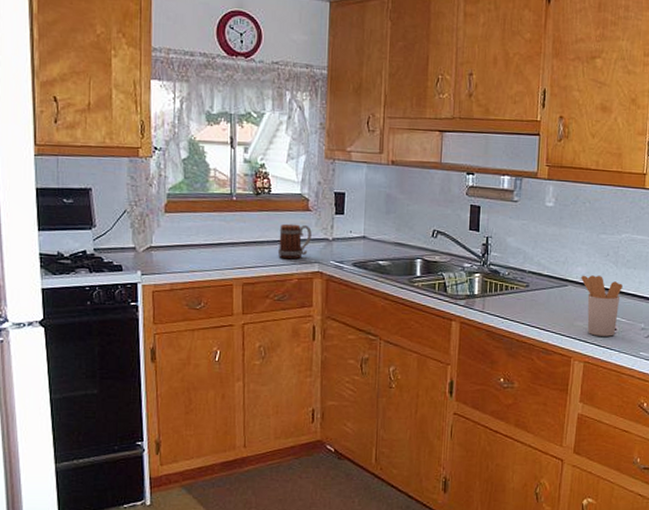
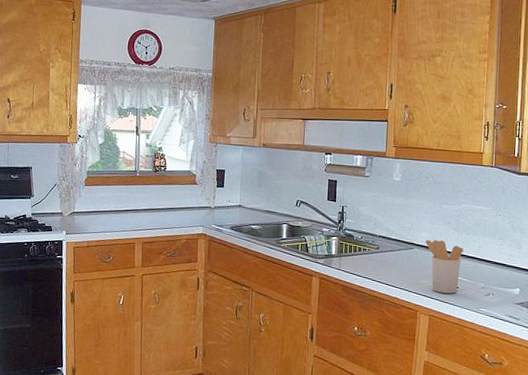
mug: present [277,223,312,260] -> none [170,194,198,224]

